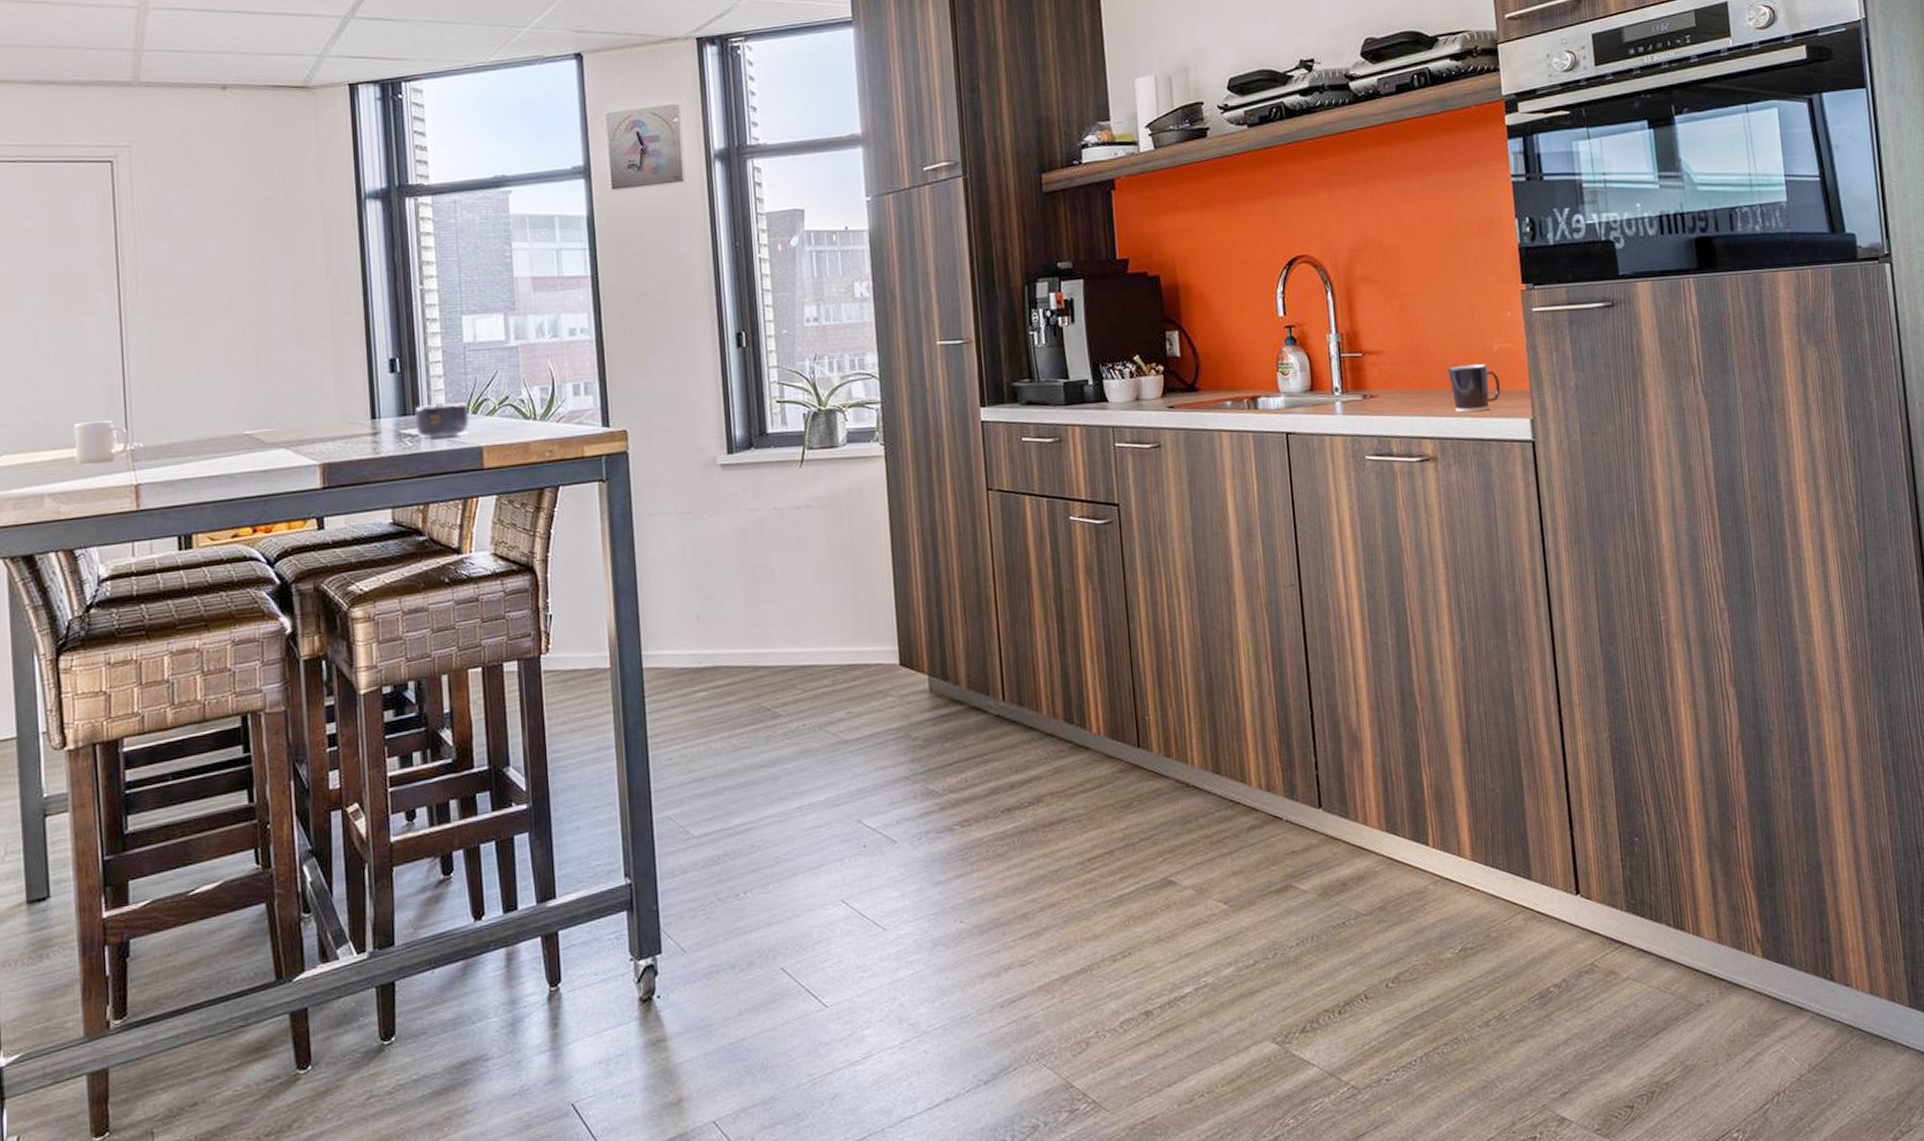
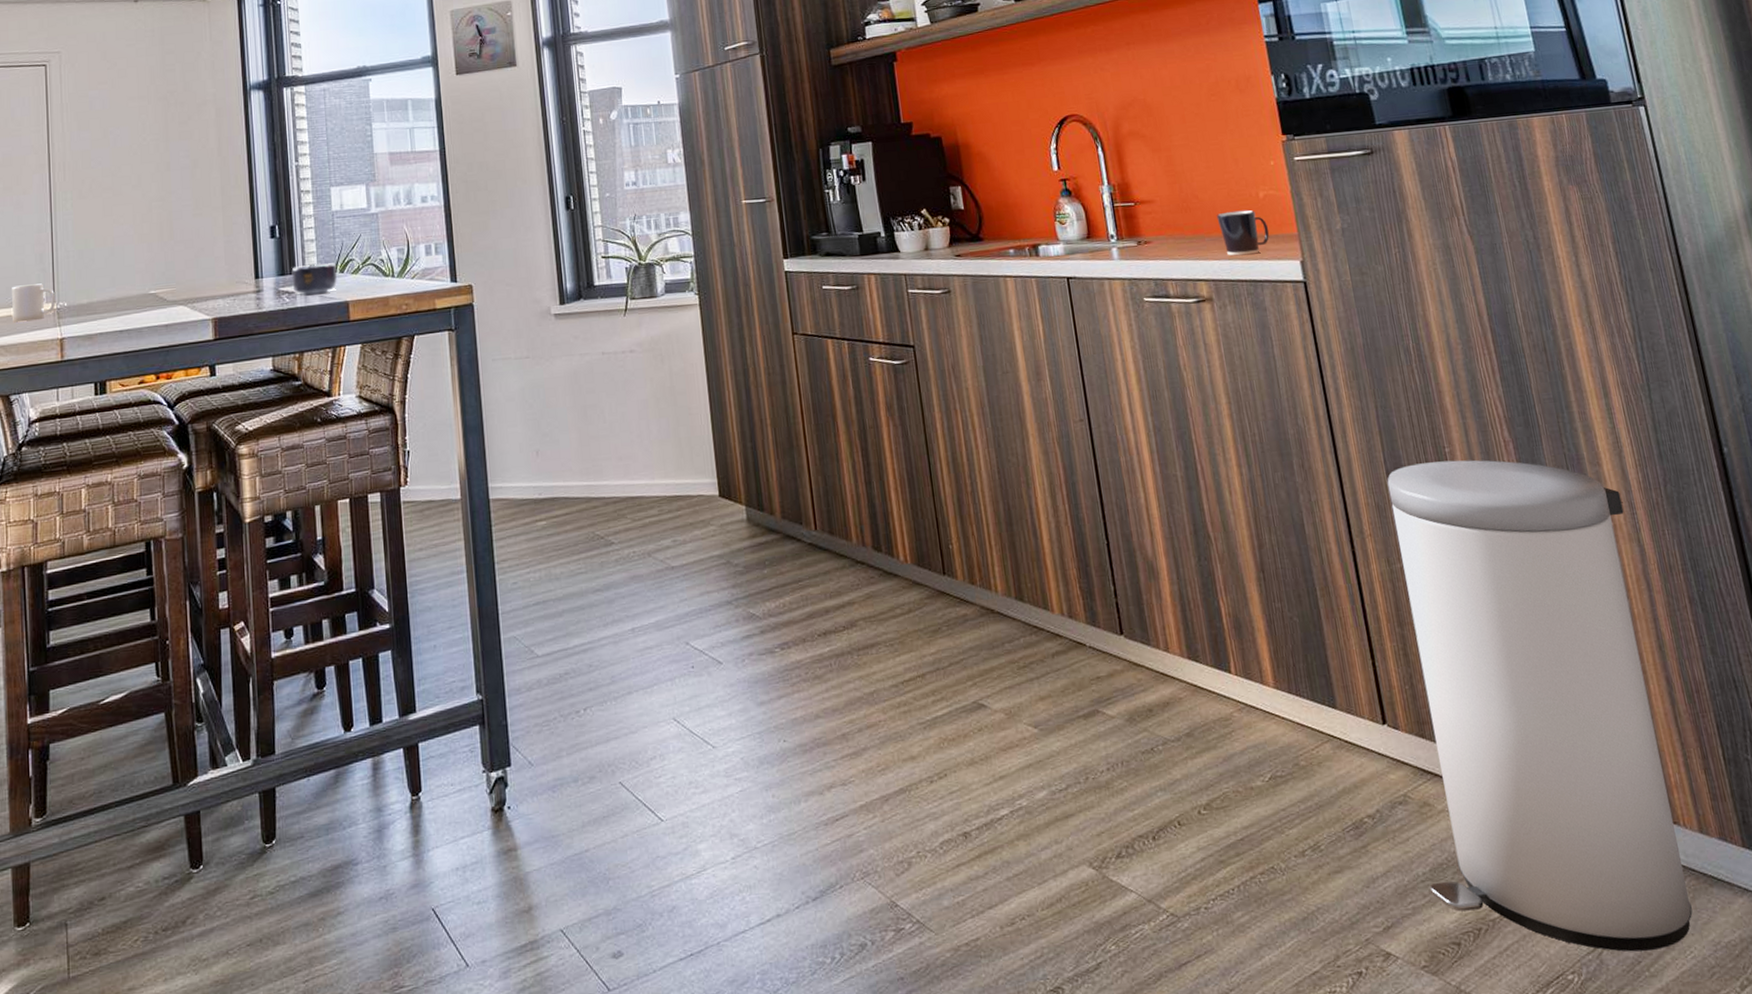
pedal bin: none [1600,628,1856,1109] -> present [1387,460,1693,952]

